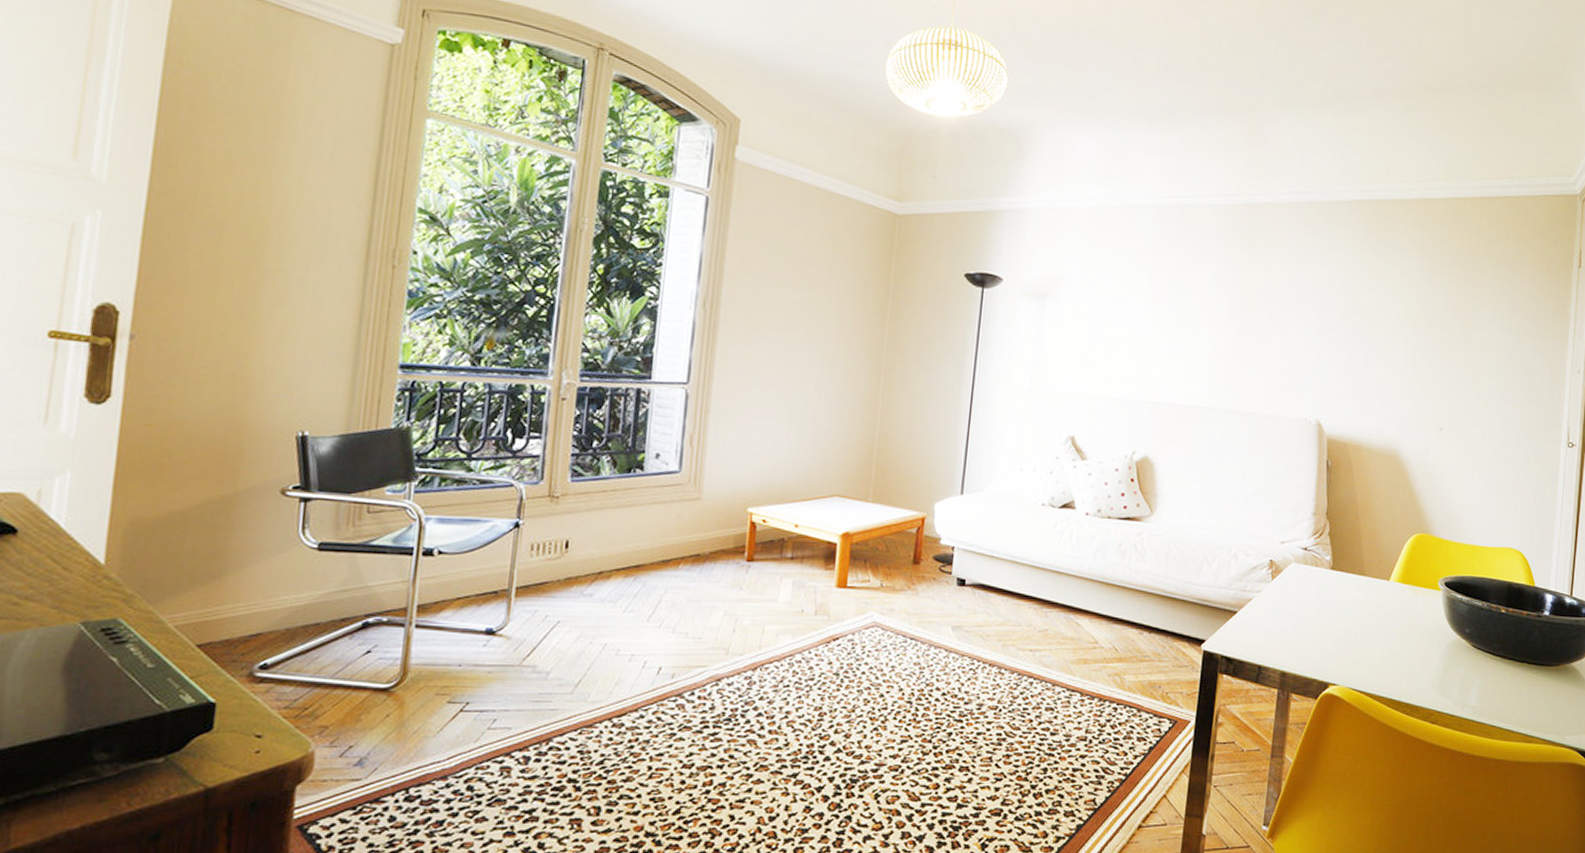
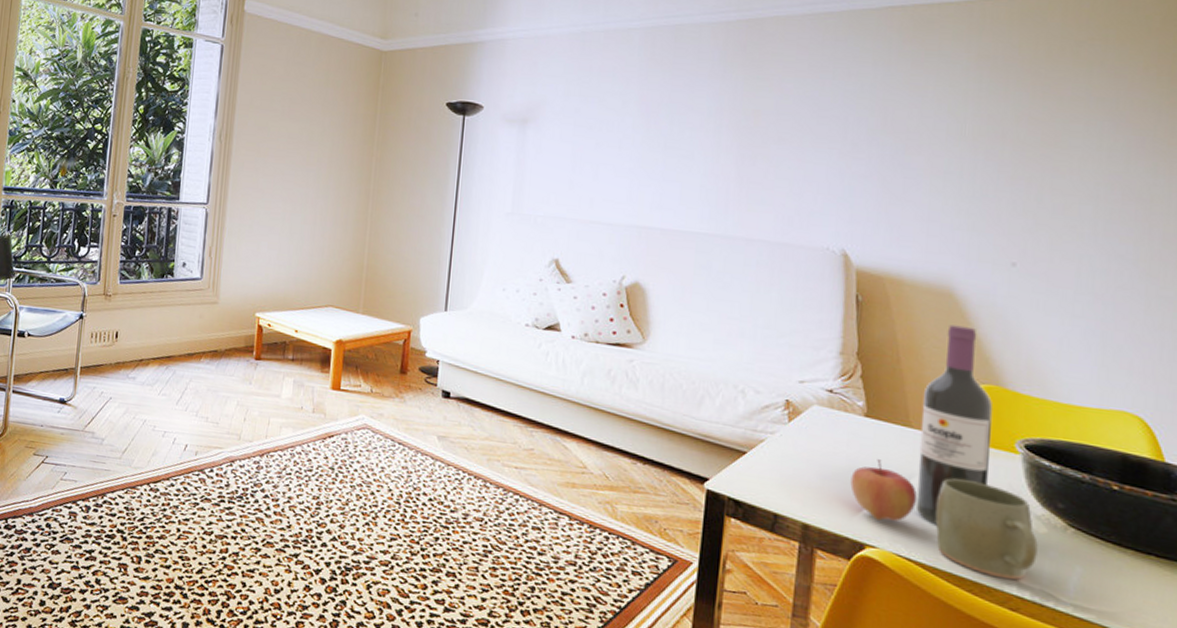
apple: none [1318,606,1368,660] -> present [850,459,917,522]
wine bottle: none [1367,483,1424,658] -> present [915,324,994,524]
mug: none [1381,617,1451,698] -> present [935,478,1038,580]

